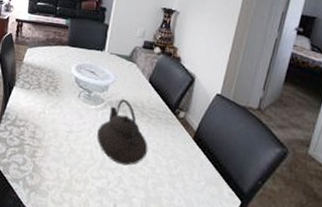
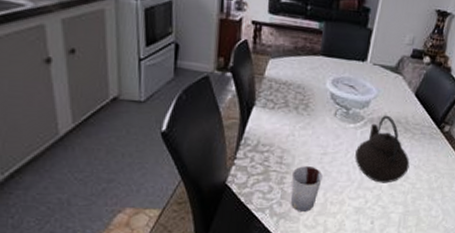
cup: none [41,142,69,187] -> present [290,166,323,211]

